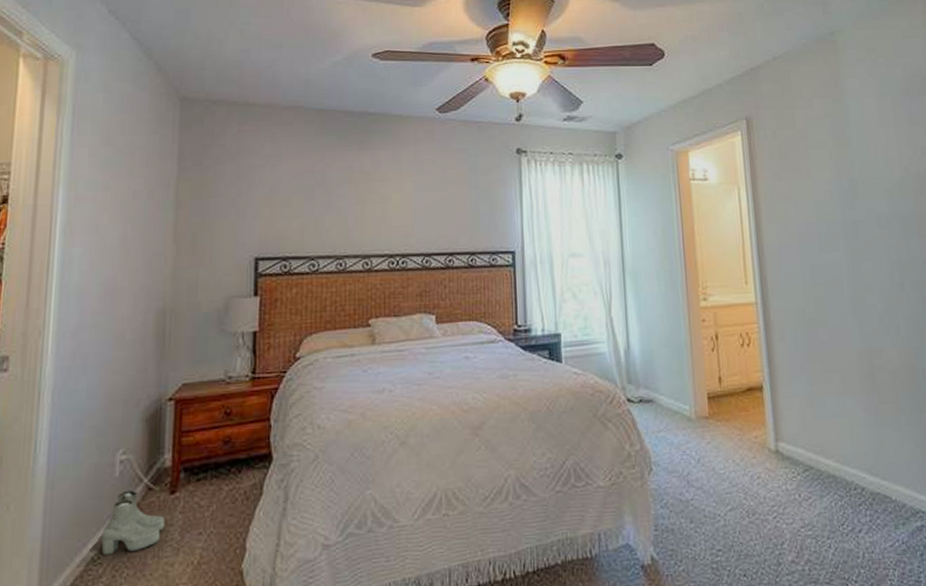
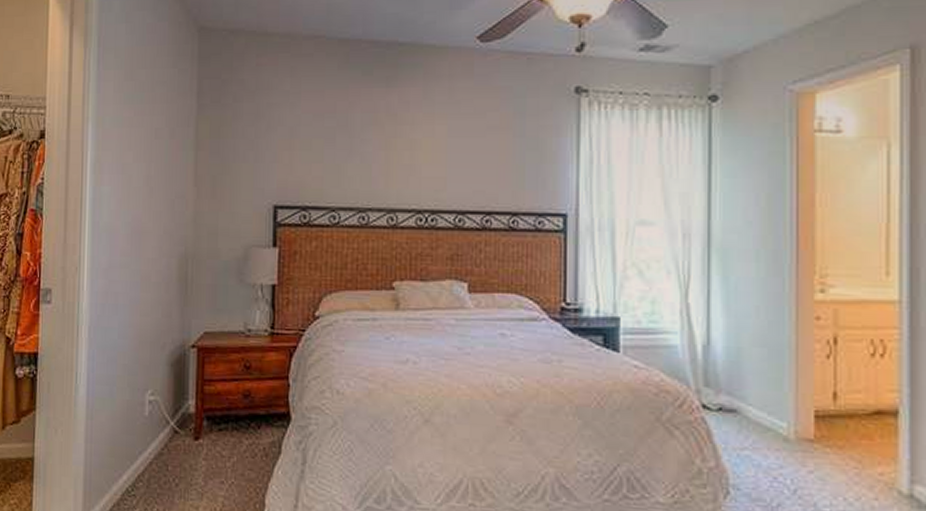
boots: present [101,490,165,556] -> none [134,430,190,490]

